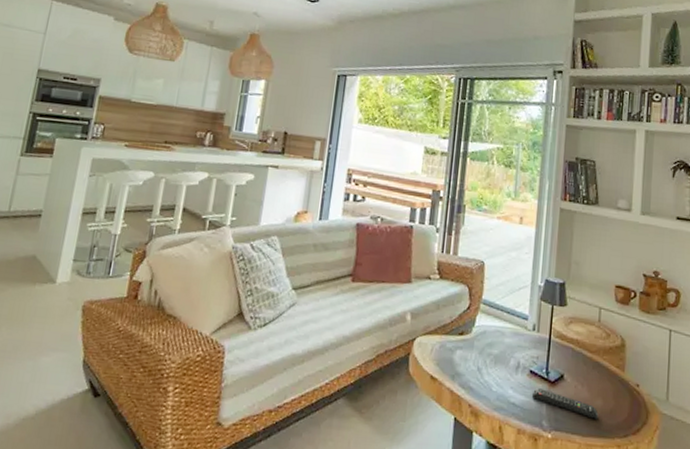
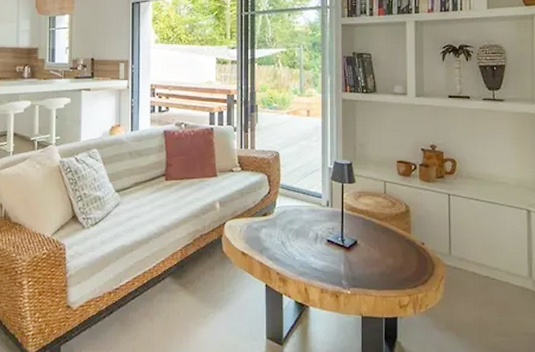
remote control: present [533,388,599,420] -> none [331,254,390,275]

